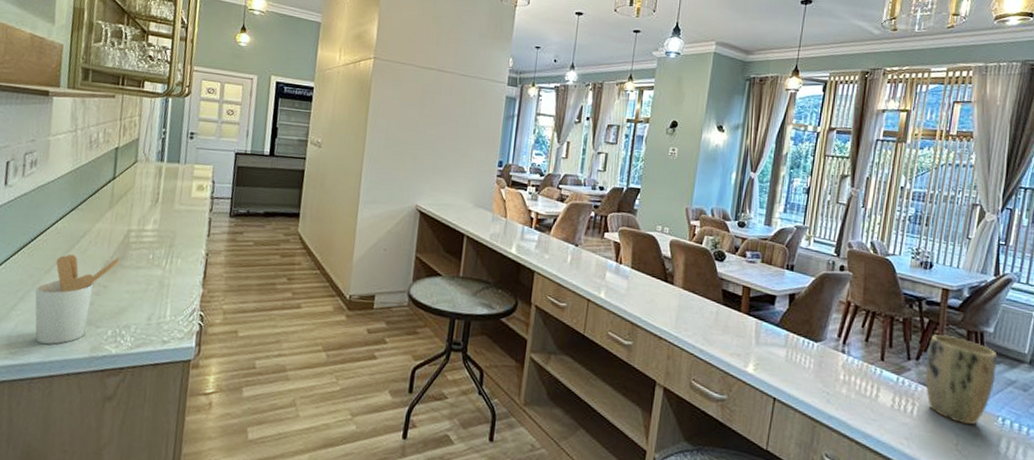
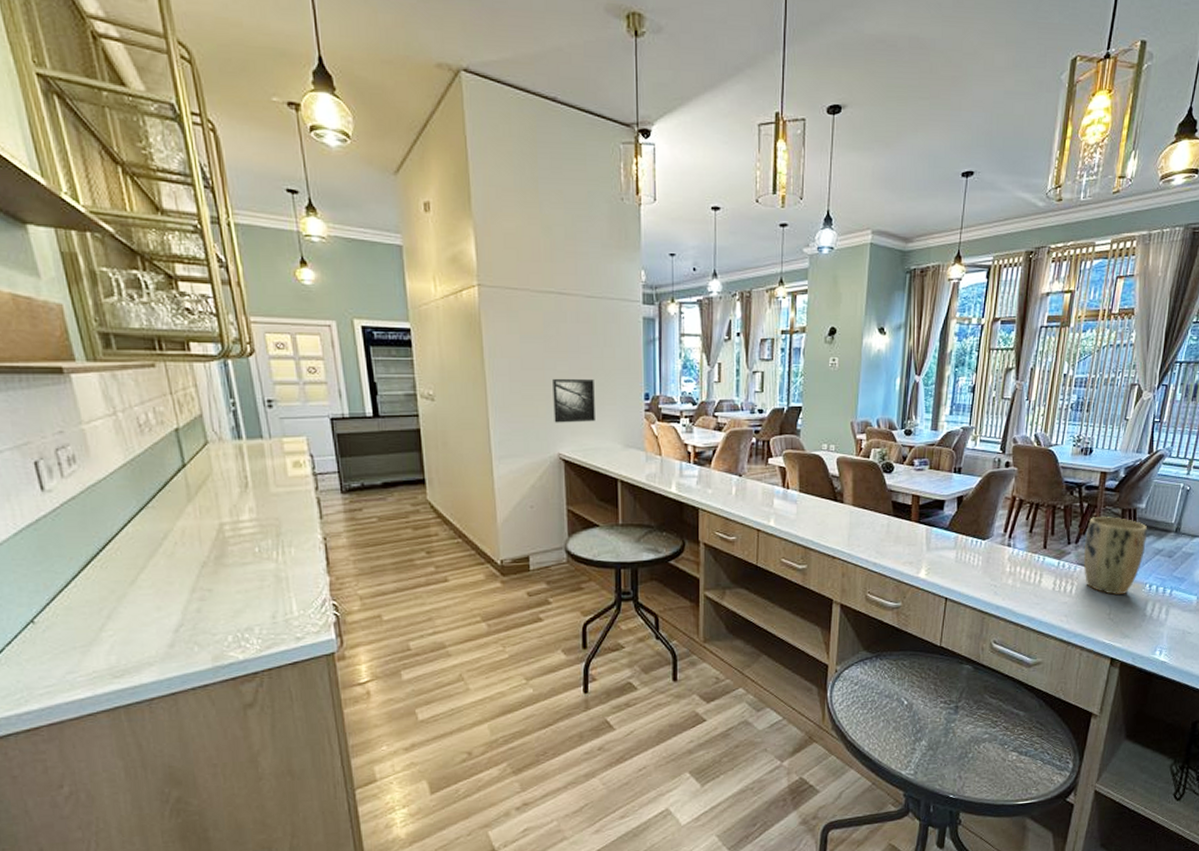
utensil holder: present [35,254,120,345] -> none [123,556,220,661]
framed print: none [417,139,457,181] -> present [553,378,595,423]

